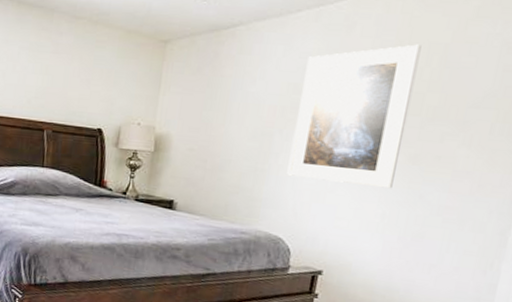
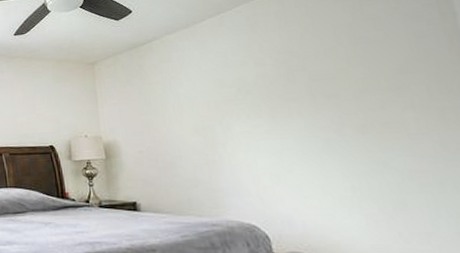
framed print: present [287,44,422,189] -> none [224,28,351,163]

